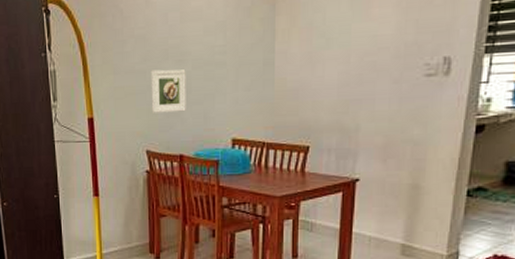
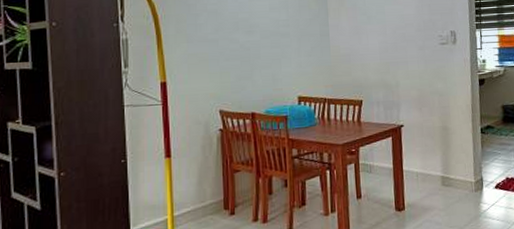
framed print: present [151,69,186,113] -> none [223,39,256,77]

